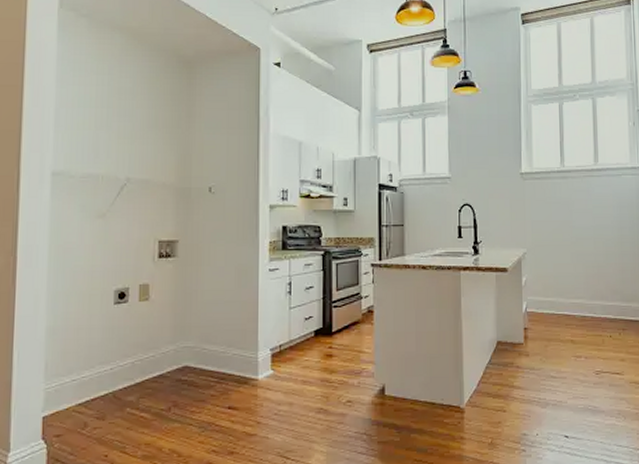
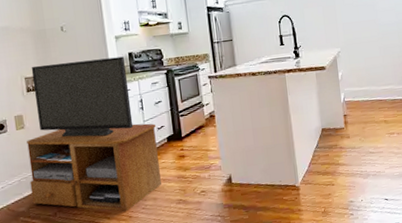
tv stand: none [144,228,304,416] -> present [27,56,161,212]

